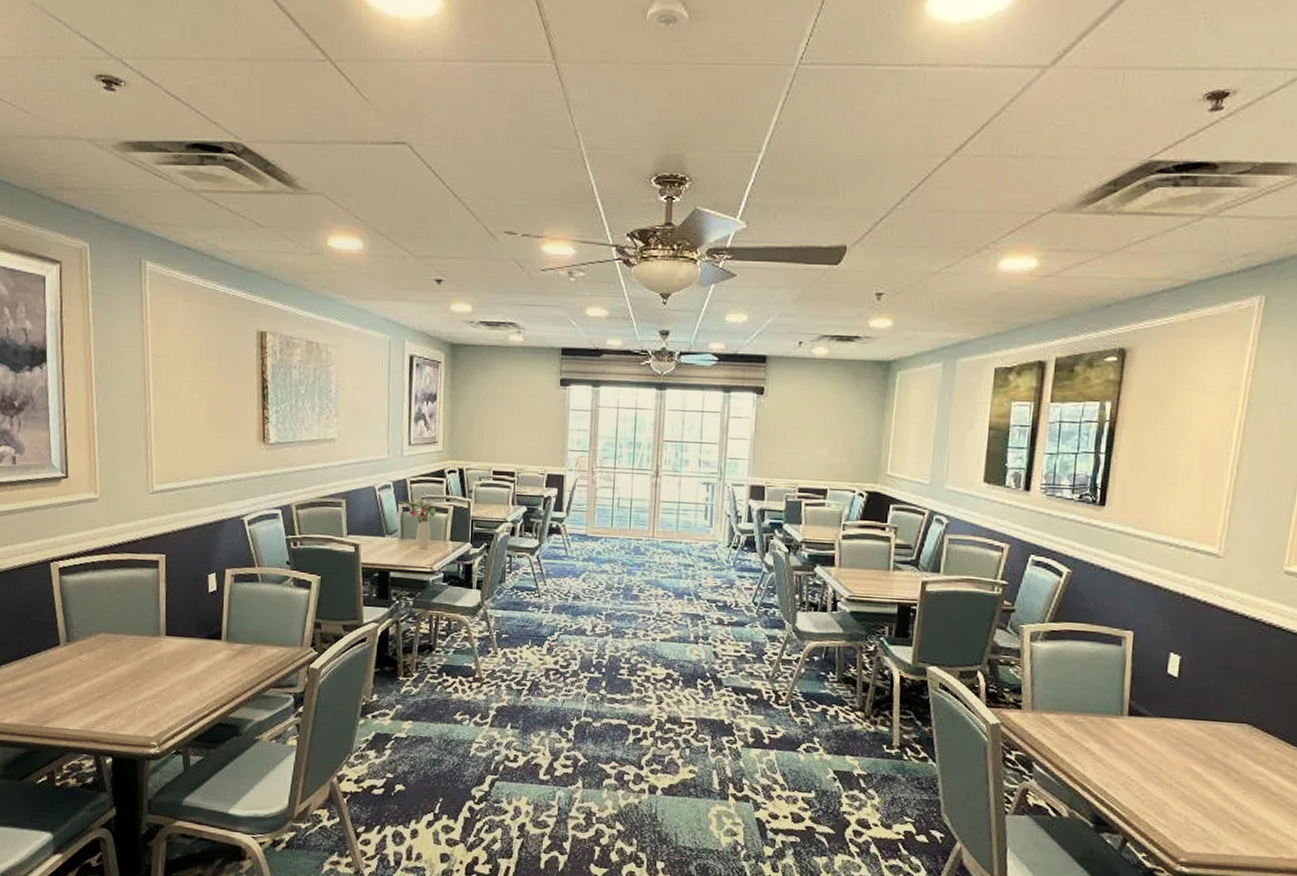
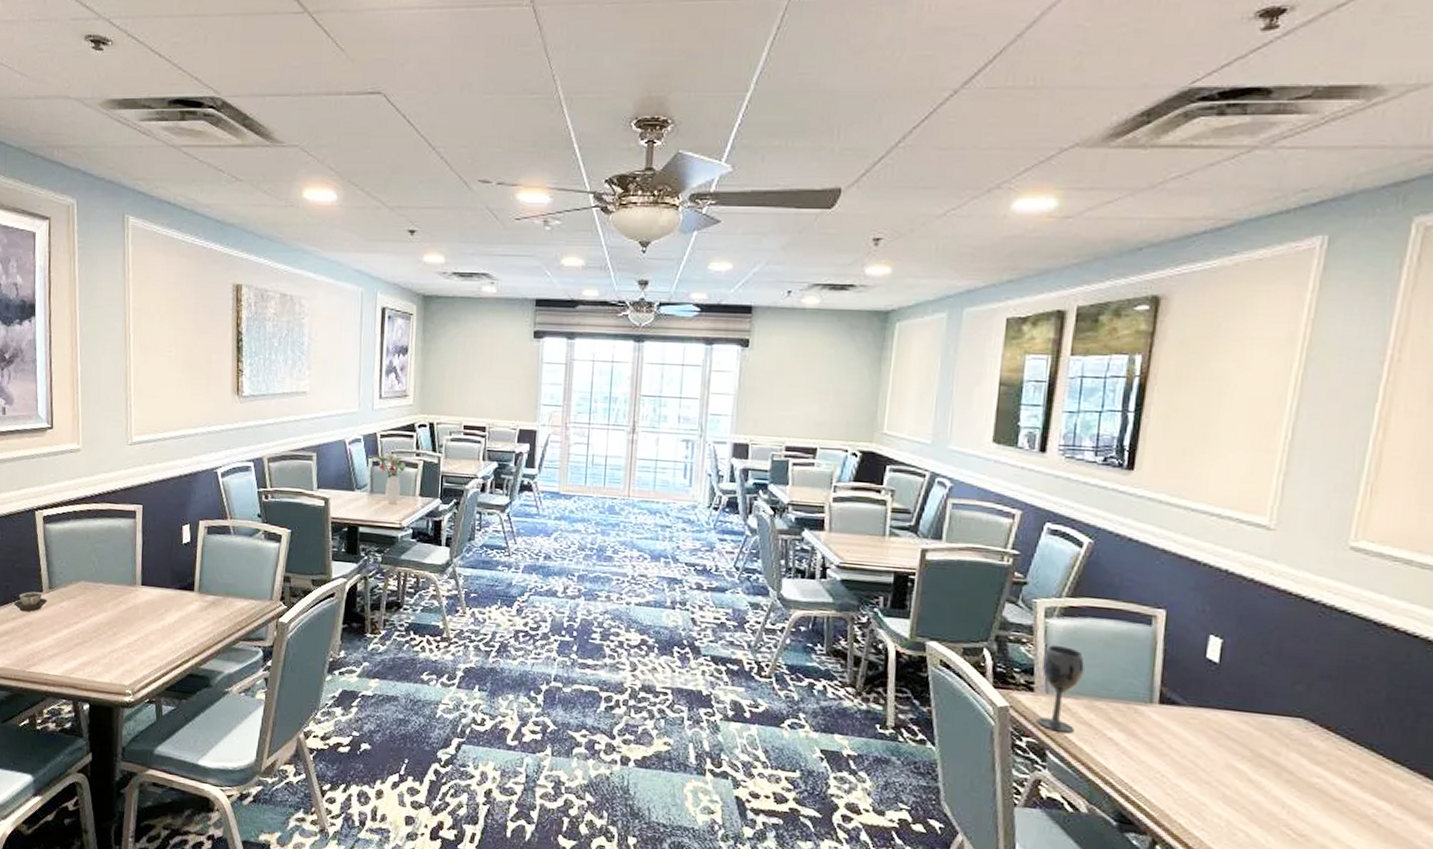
cup: none [28,645,66,667] -> present [13,591,48,612]
wine glass: none [1024,667,1065,746] -> present [1036,645,1085,733]

